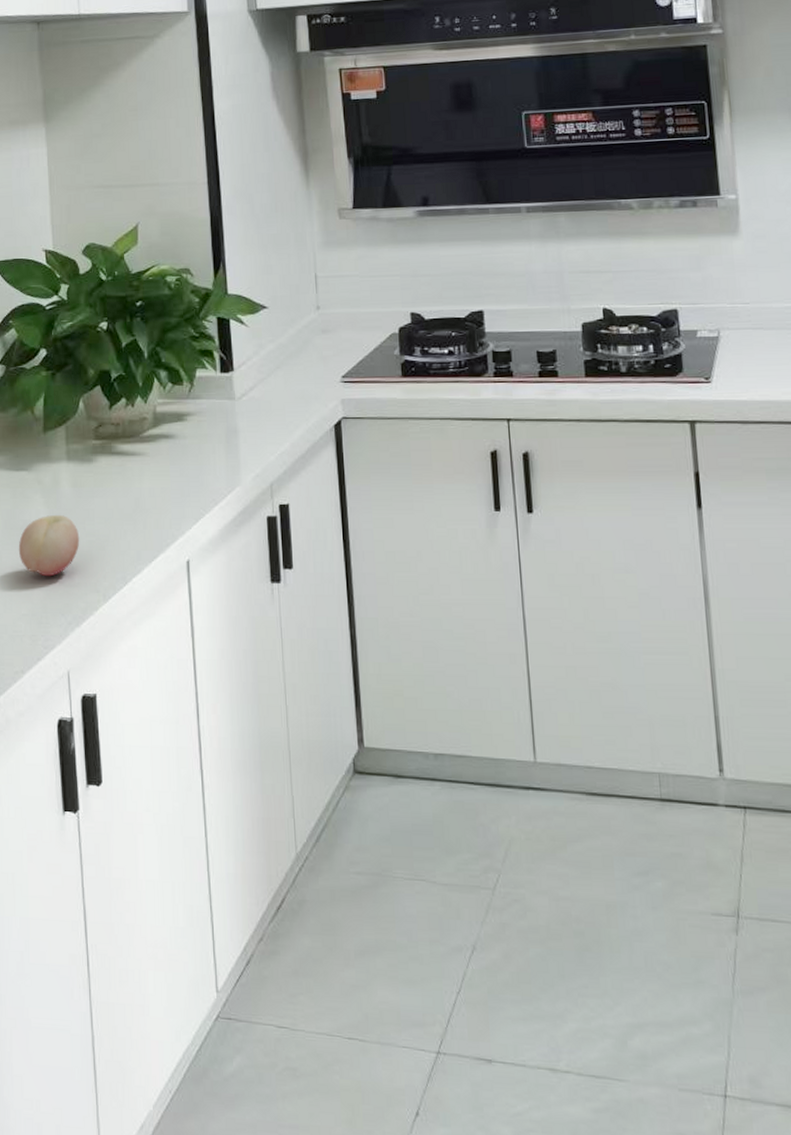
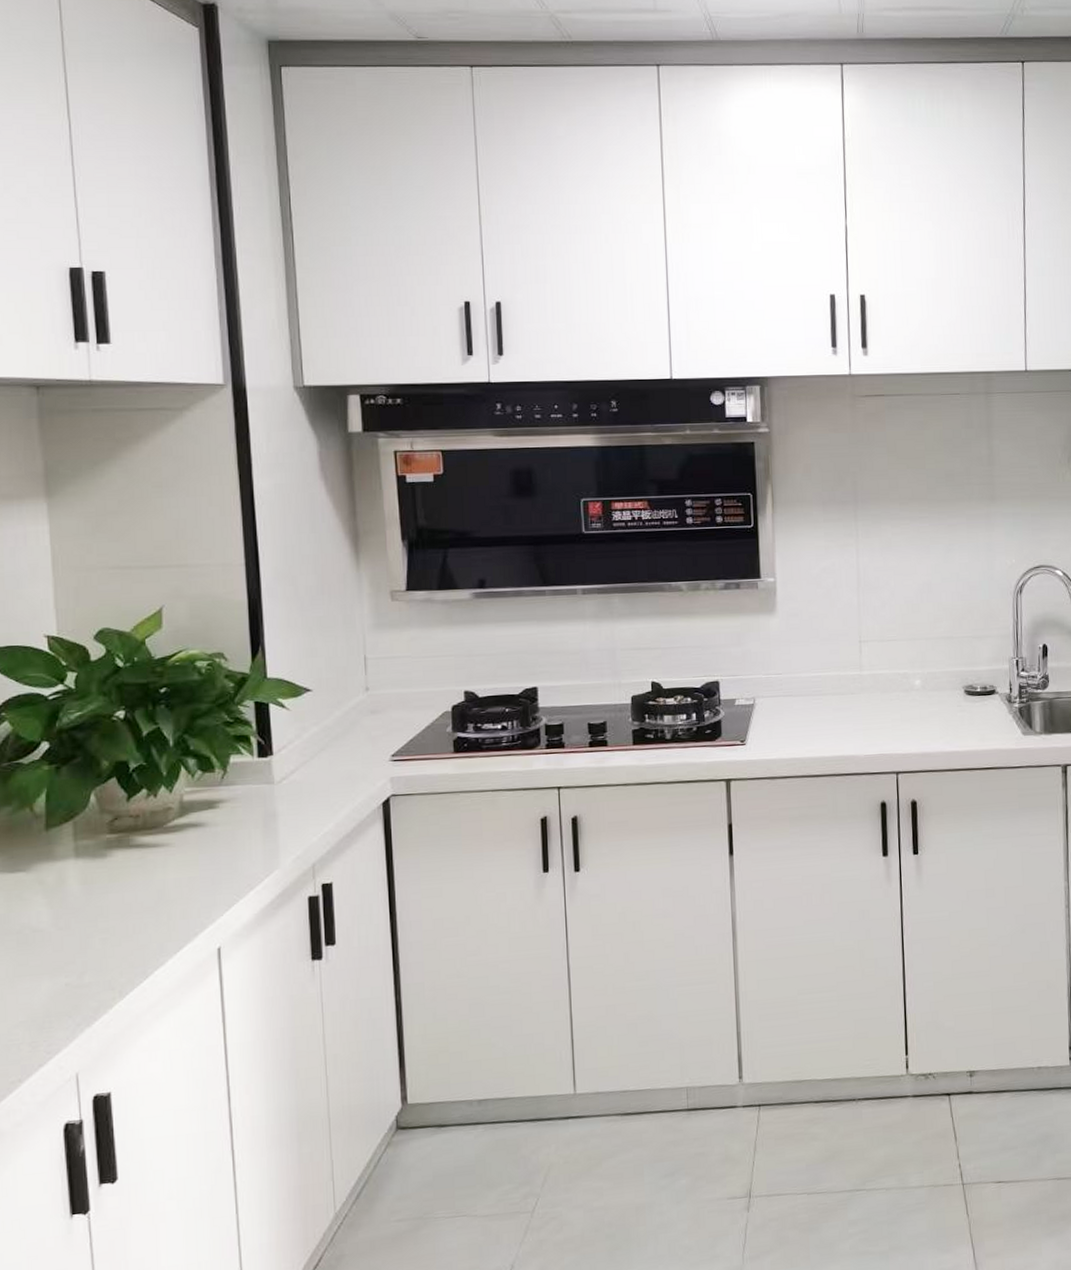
fruit: present [18,515,80,577] -> none [14,914,91,980]

